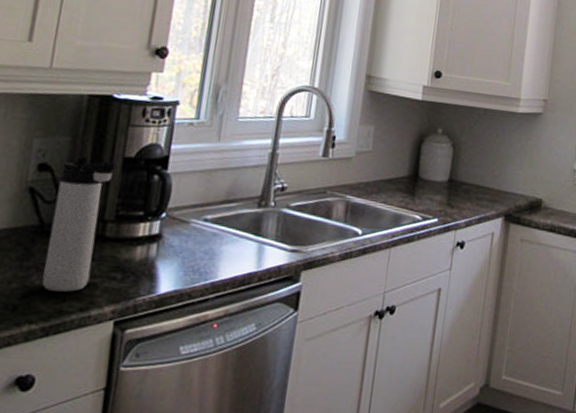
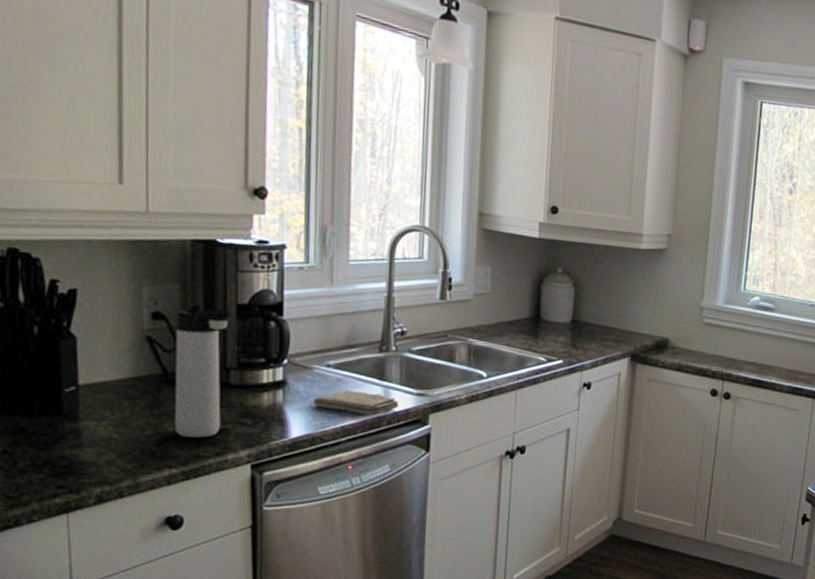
washcloth: none [186,245,273,272] -> present [313,390,400,416]

